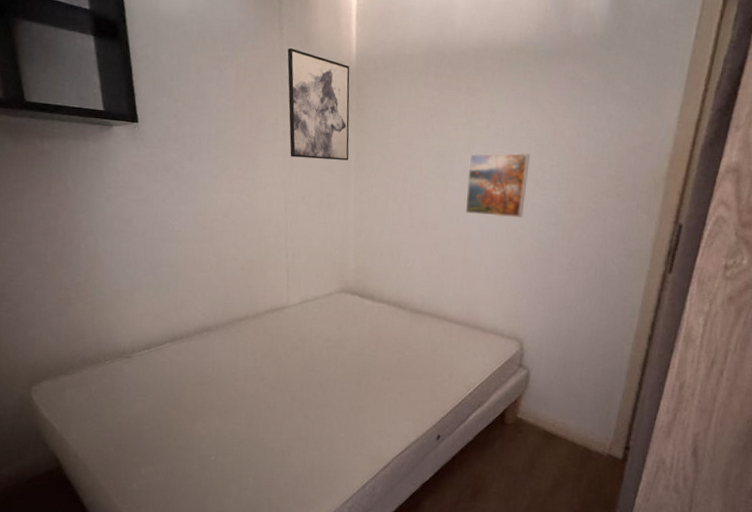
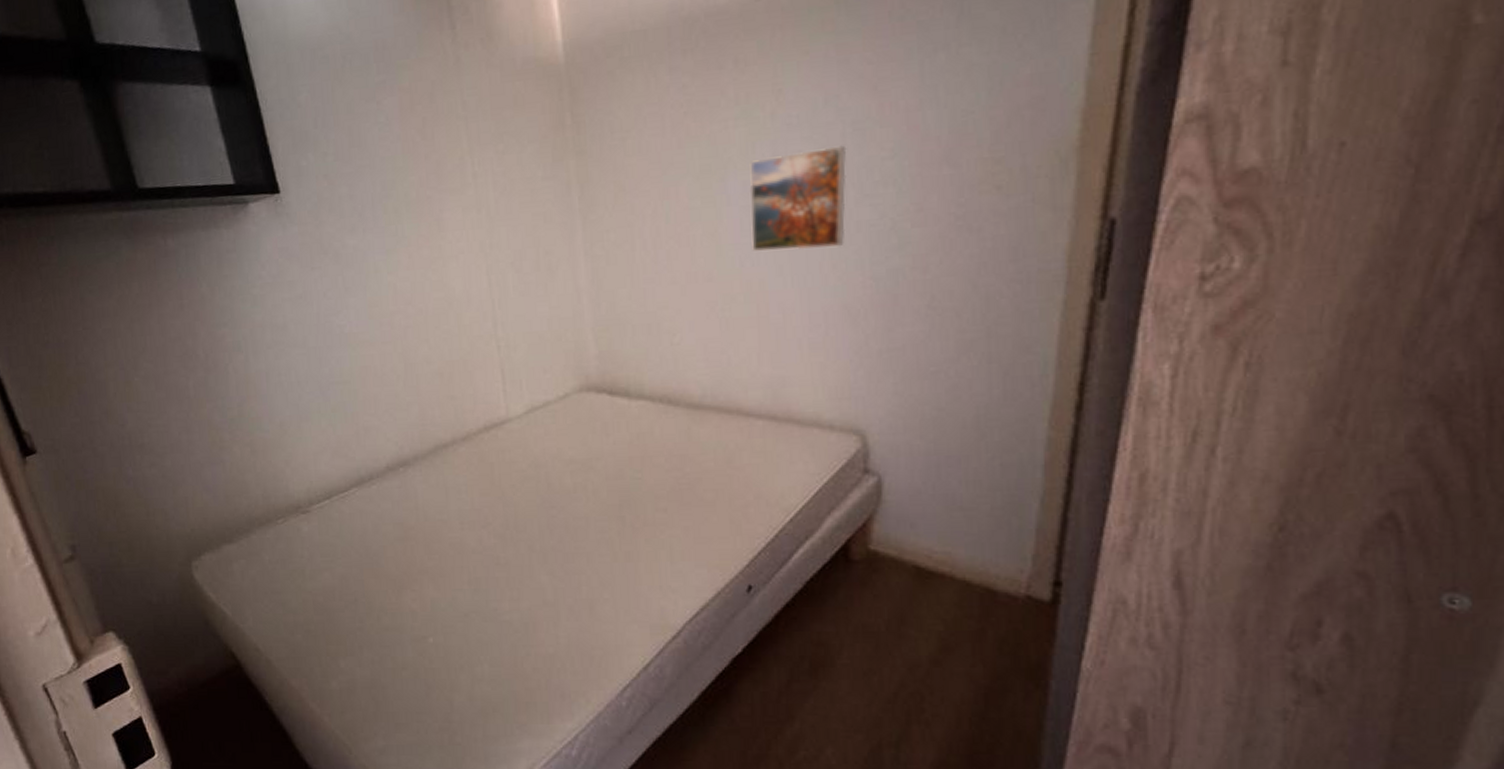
wall art: present [287,47,350,161] -> none [465,51,570,208]

